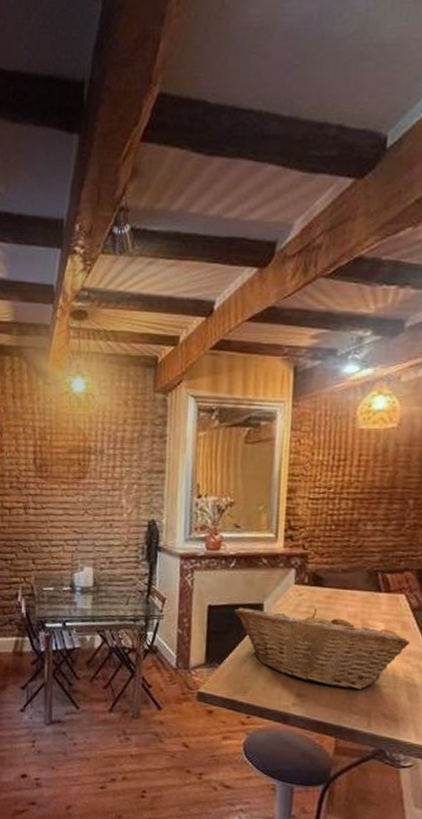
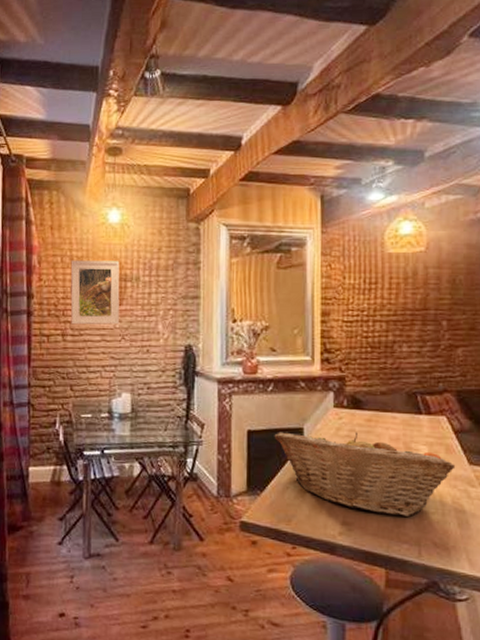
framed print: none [33,431,84,499] -> present [70,260,120,325]

